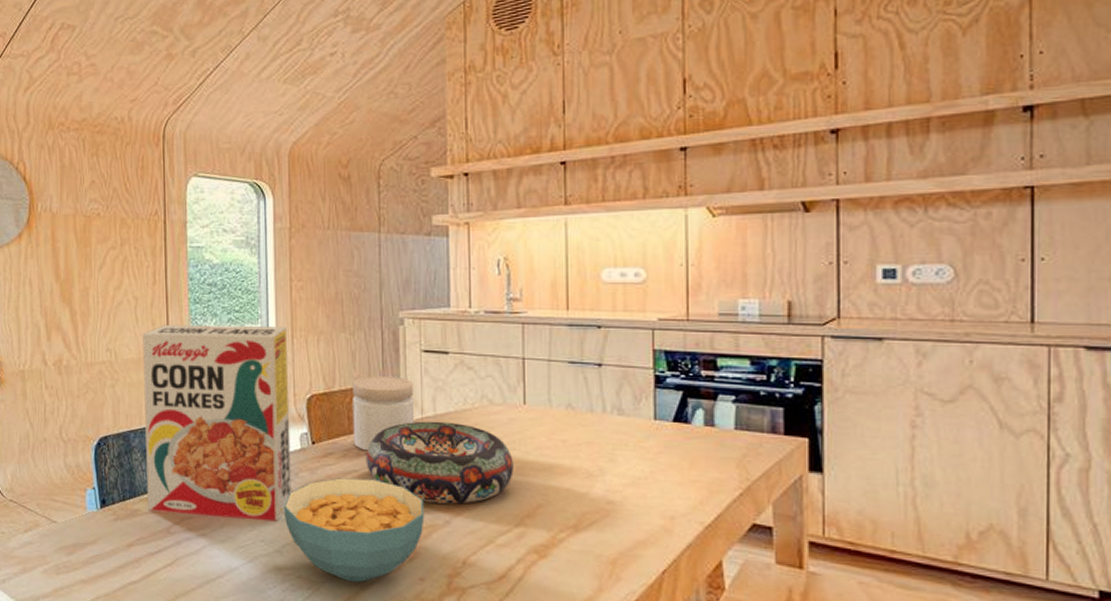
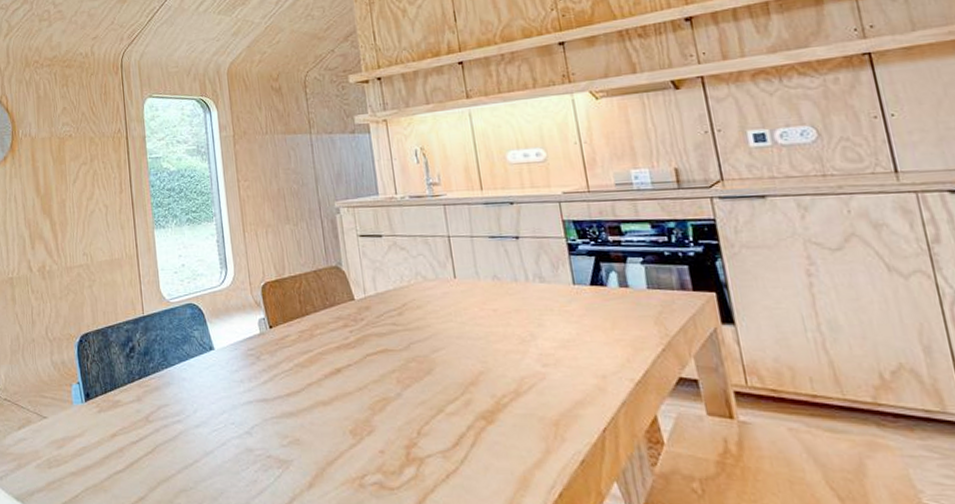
cereal box: present [142,324,292,522] -> none [114,223,255,404]
cereal bowl: present [283,478,425,583] -> none [249,358,378,459]
jar: present [352,375,415,451] -> none [300,260,359,332]
decorative bowl: present [366,421,514,504] -> none [318,299,454,377]

